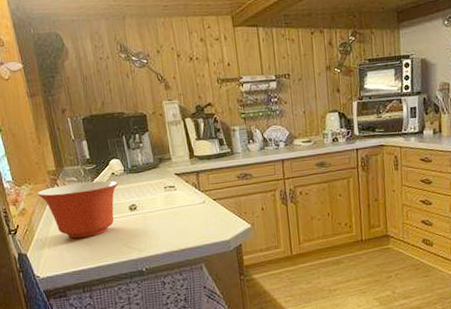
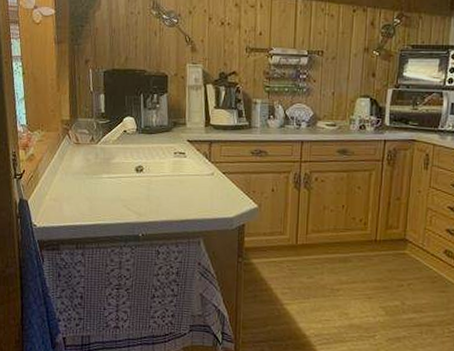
mixing bowl: present [37,180,118,239] -> none [48,136,129,193]

